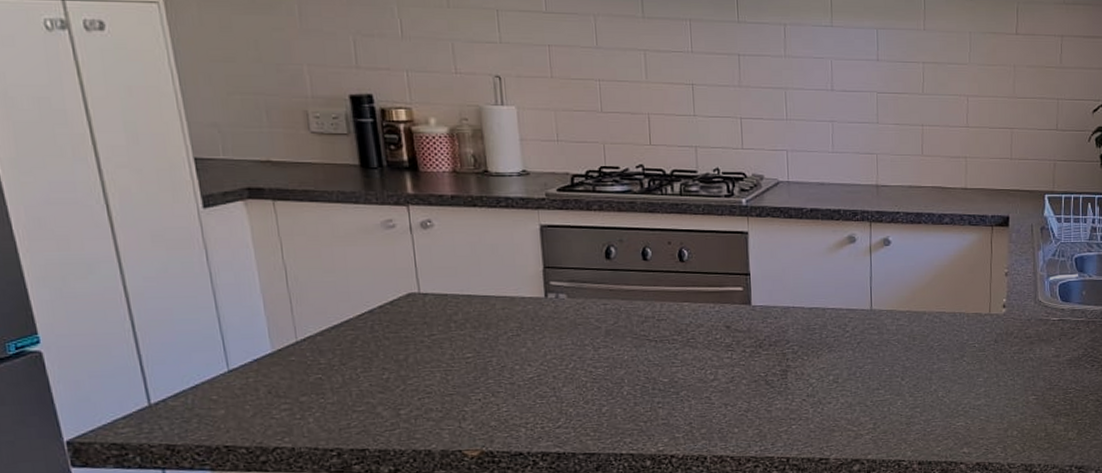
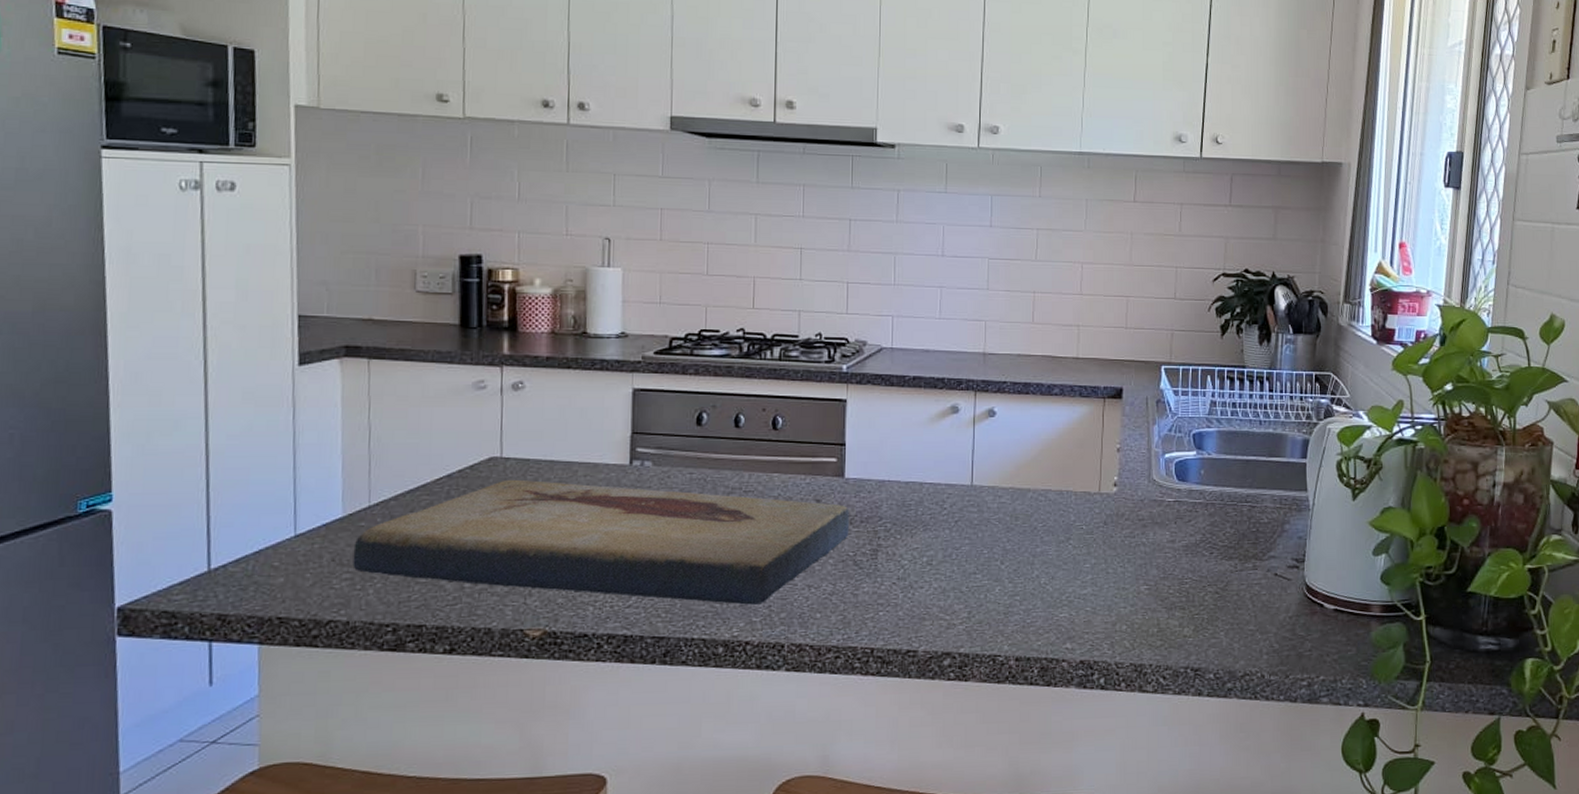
fish fossil: none [287,313,759,423] -> present [353,479,849,605]

